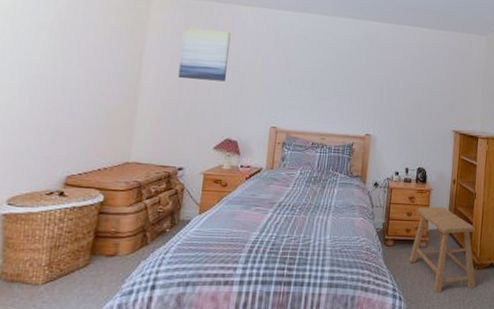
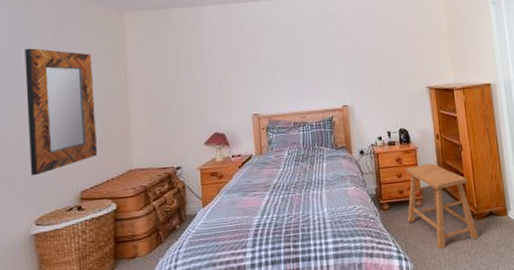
home mirror: none [12,11,106,151] -> present [24,48,97,176]
wall art: present [178,27,231,82] -> none [158,33,204,85]

